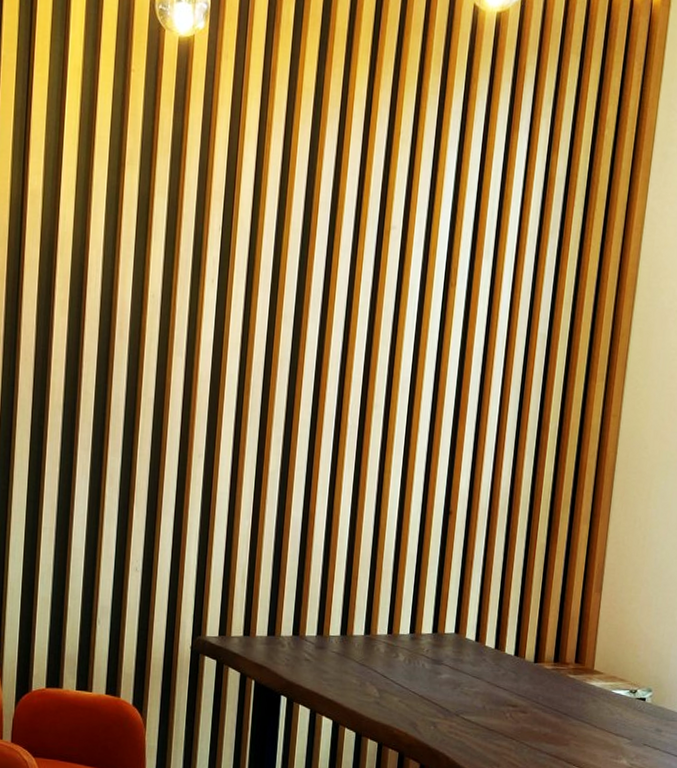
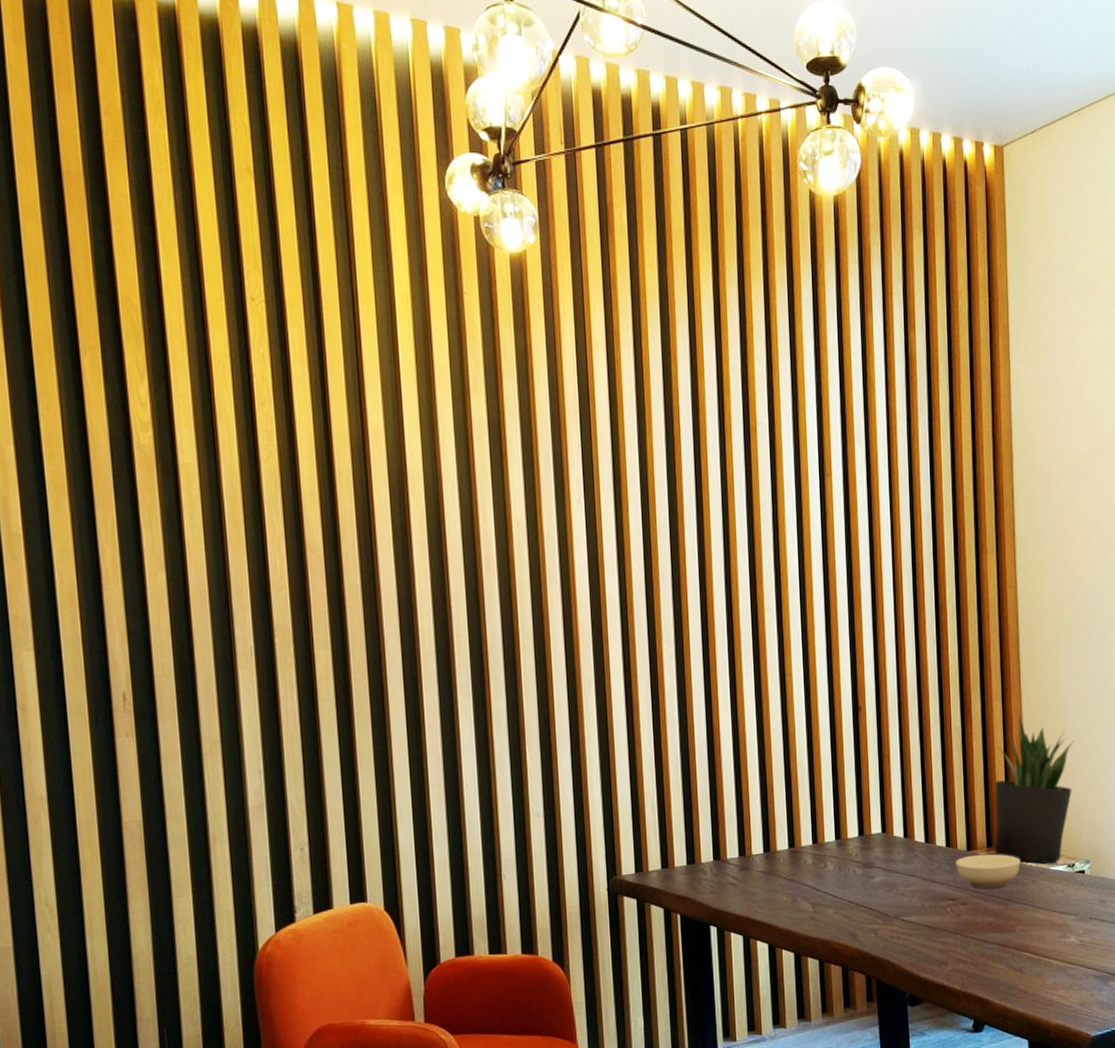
bowl: none [521,667,585,702] -> present [955,854,1021,889]
planter: none [561,541,654,687] -> present [995,715,1074,864]

